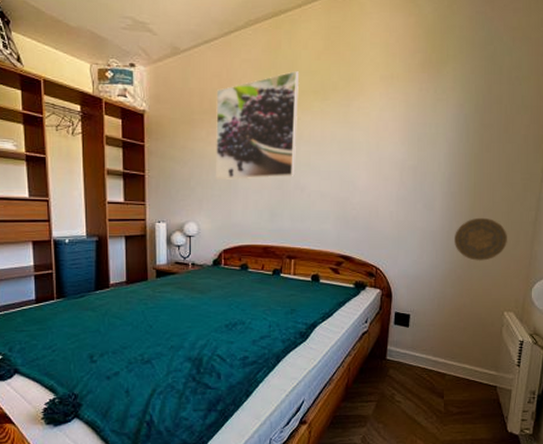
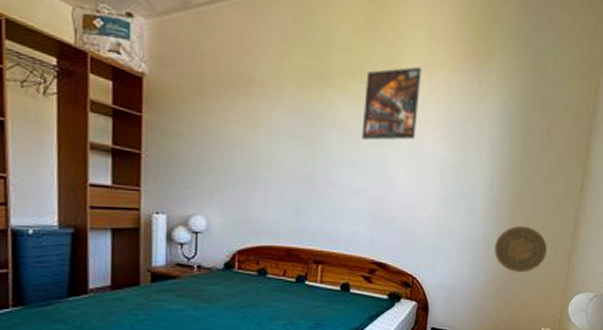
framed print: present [215,71,300,179] -> none [232,45,335,169]
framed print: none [325,81,379,149] -> present [361,66,422,141]

